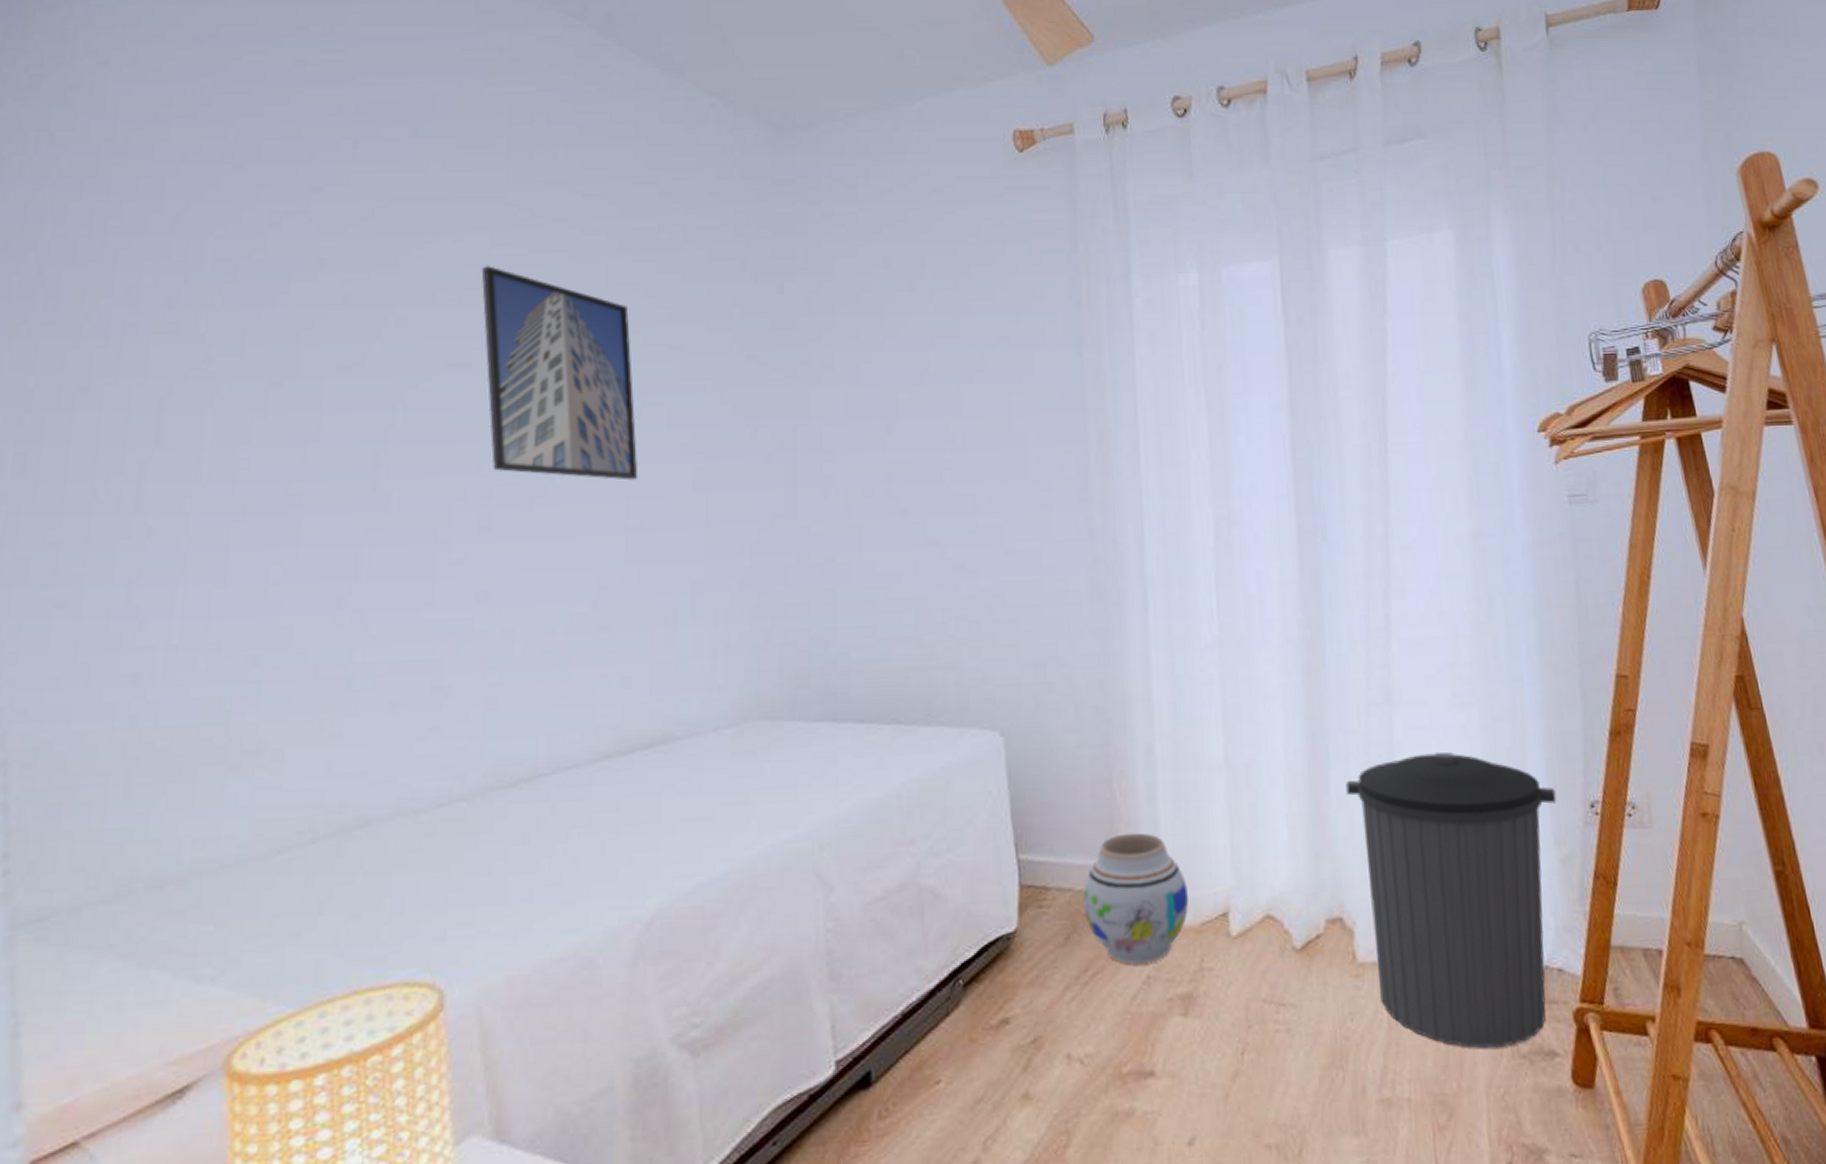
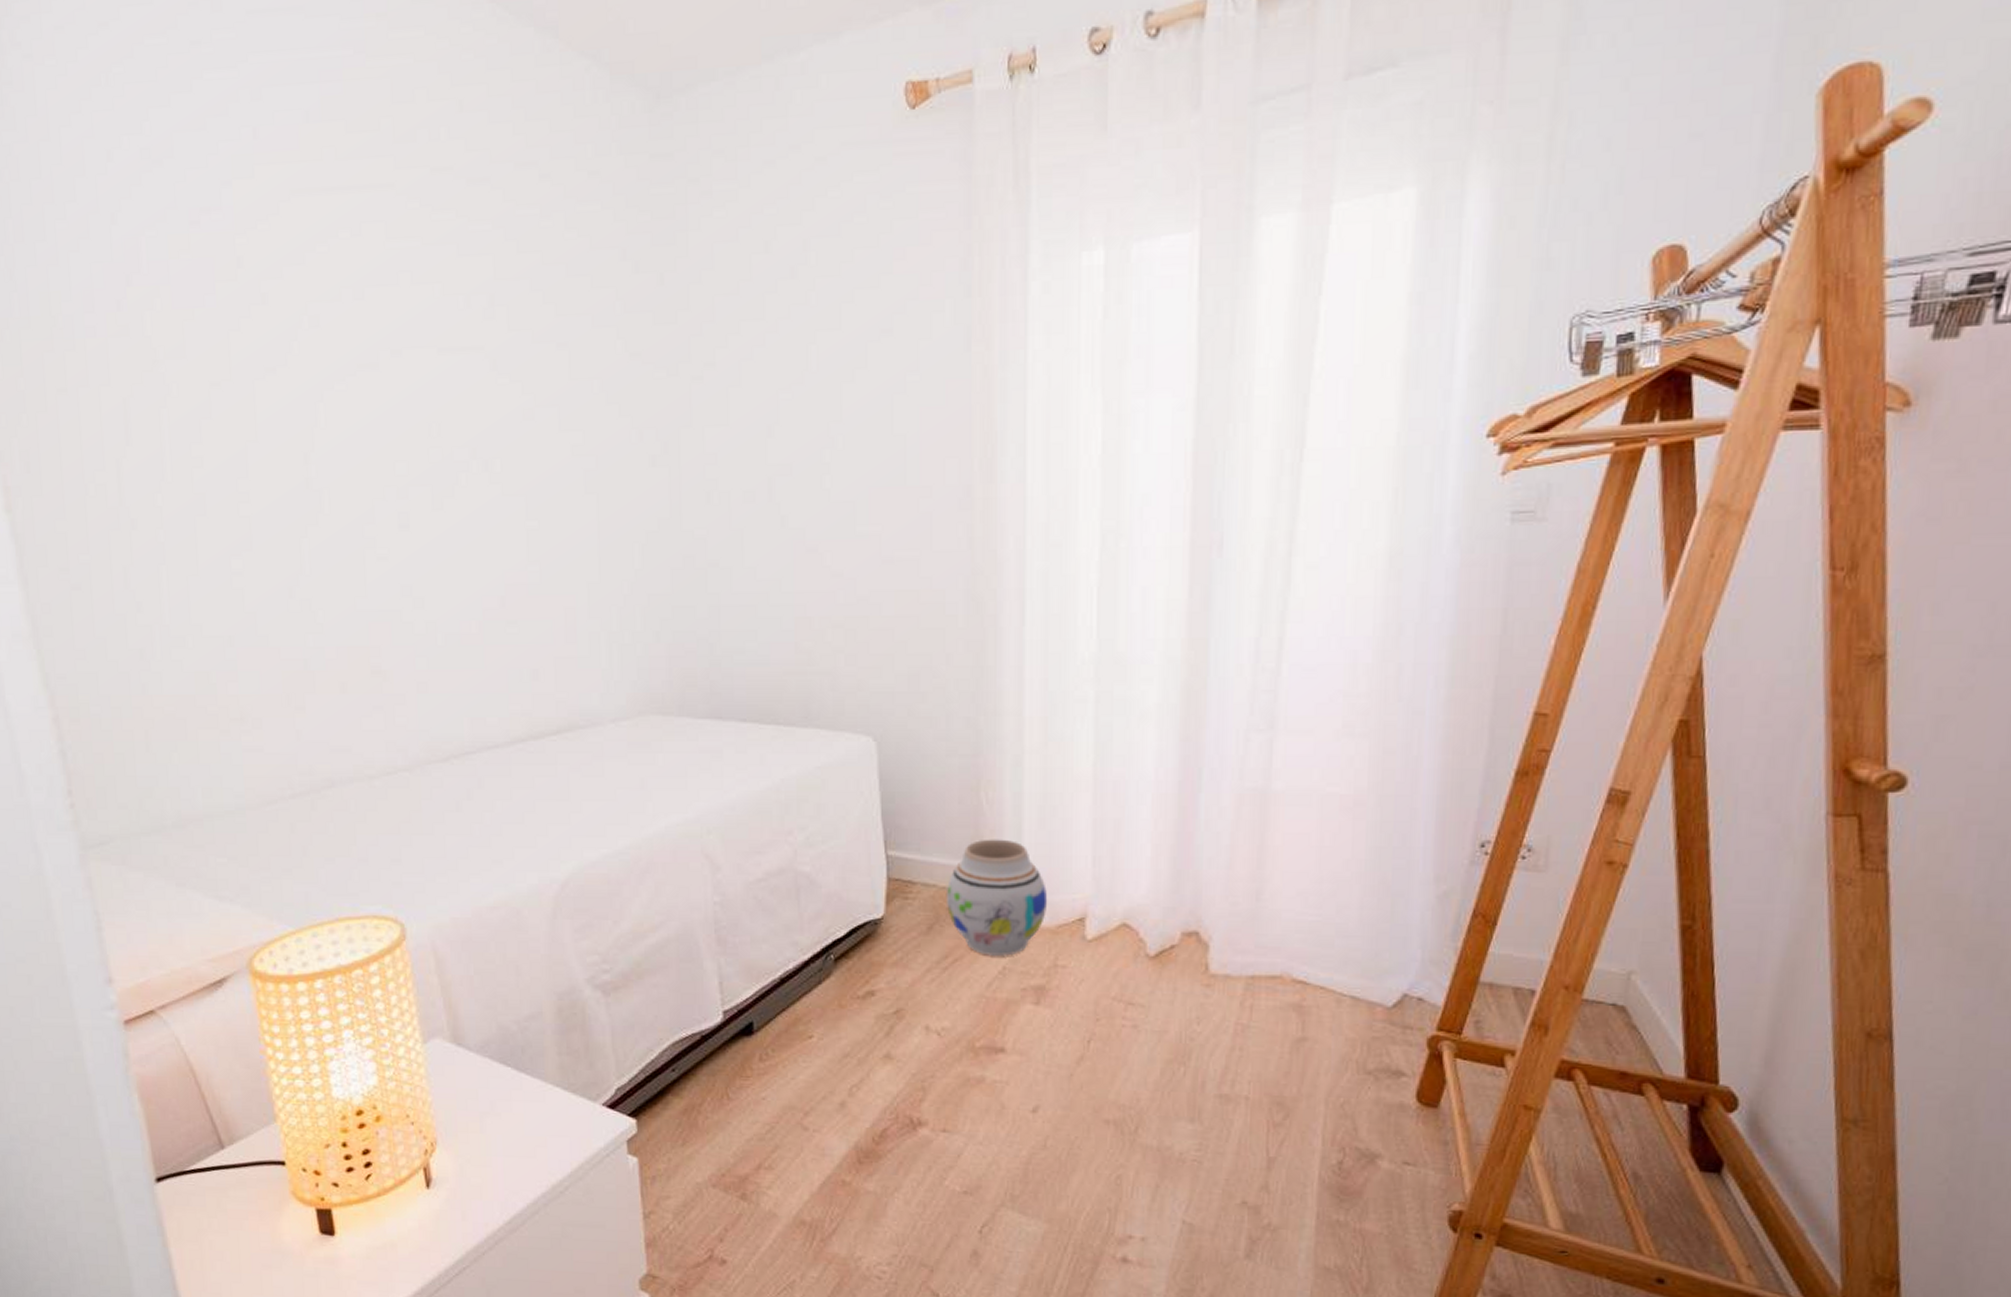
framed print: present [481,266,639,481] -> none [379,261,535,482]
trash can: present [1346,751,1557,1049] -> none [1216,781,1444,1063]

